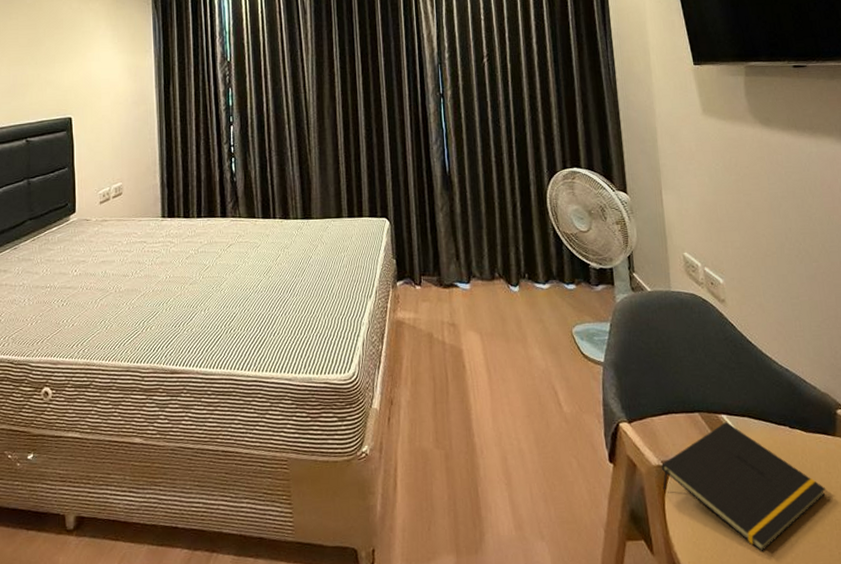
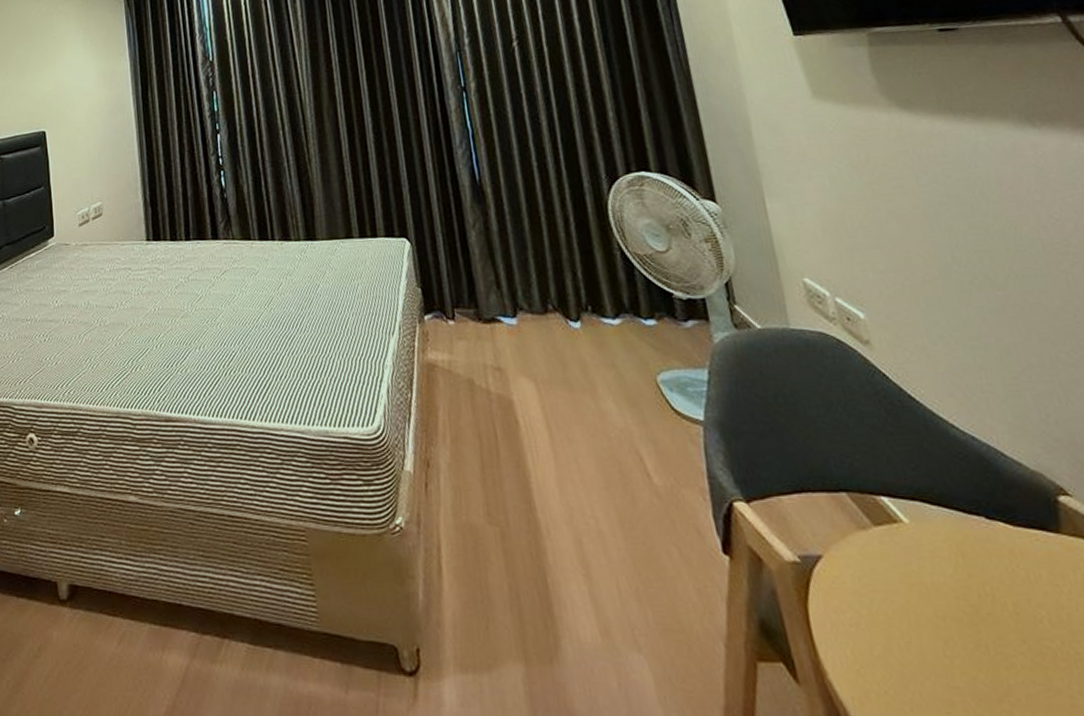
notepad: present [662,422,826,552] -> none [799,507,1054,692]

